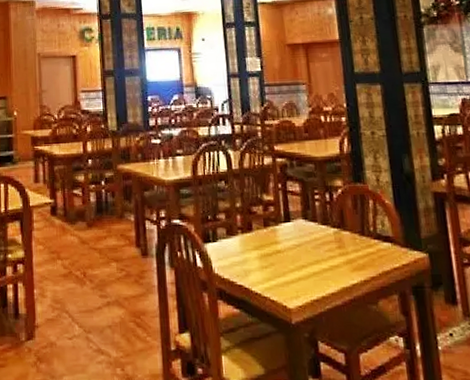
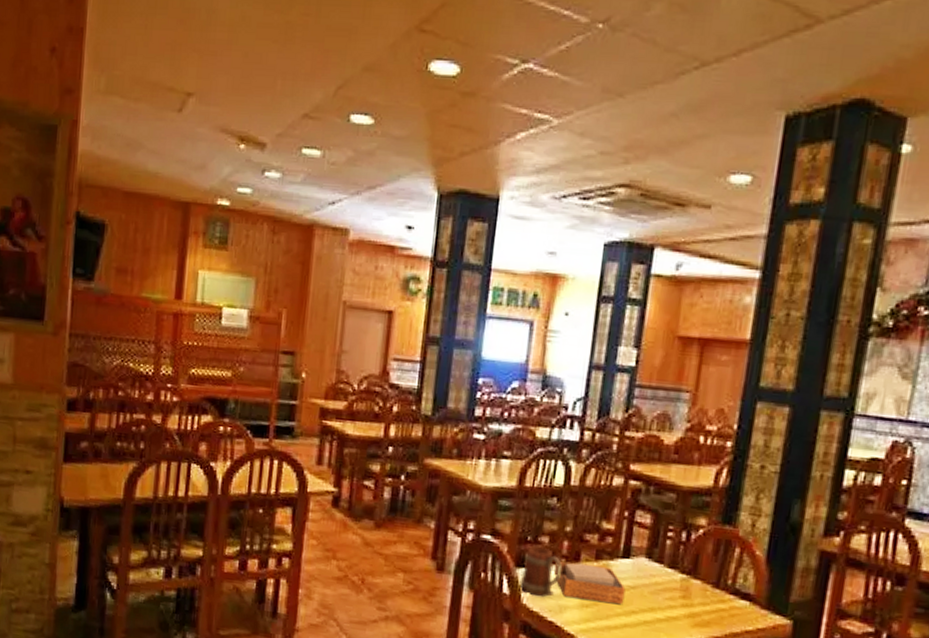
beer mug: none [209,222,241,266] -> present [519,545,563,597]
napkin holder: none [234,231,294,262] -> present [554,561,626,605]

